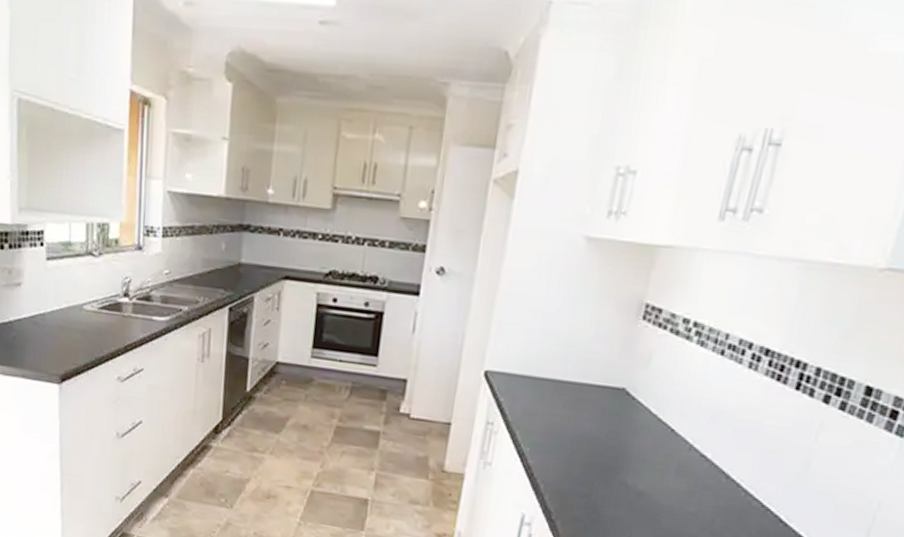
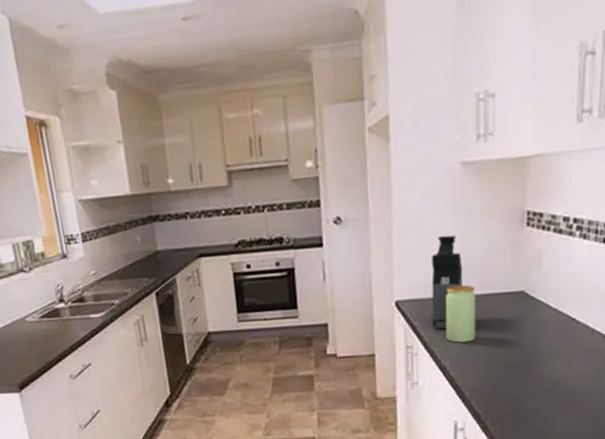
coffee maker: none [519,311,566,411] -> present [431,235,463,329]
jar: none [531,366,573,432] -> present [445,285,477,343]

